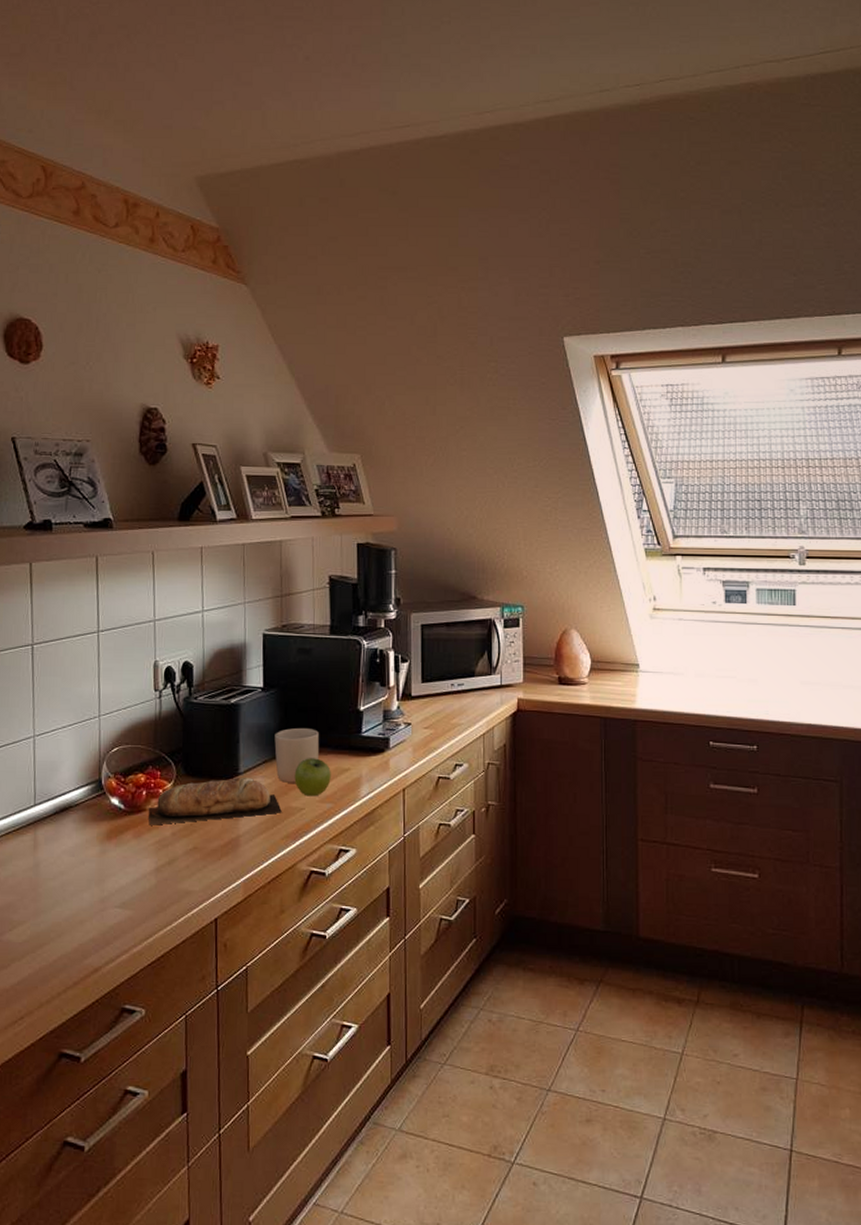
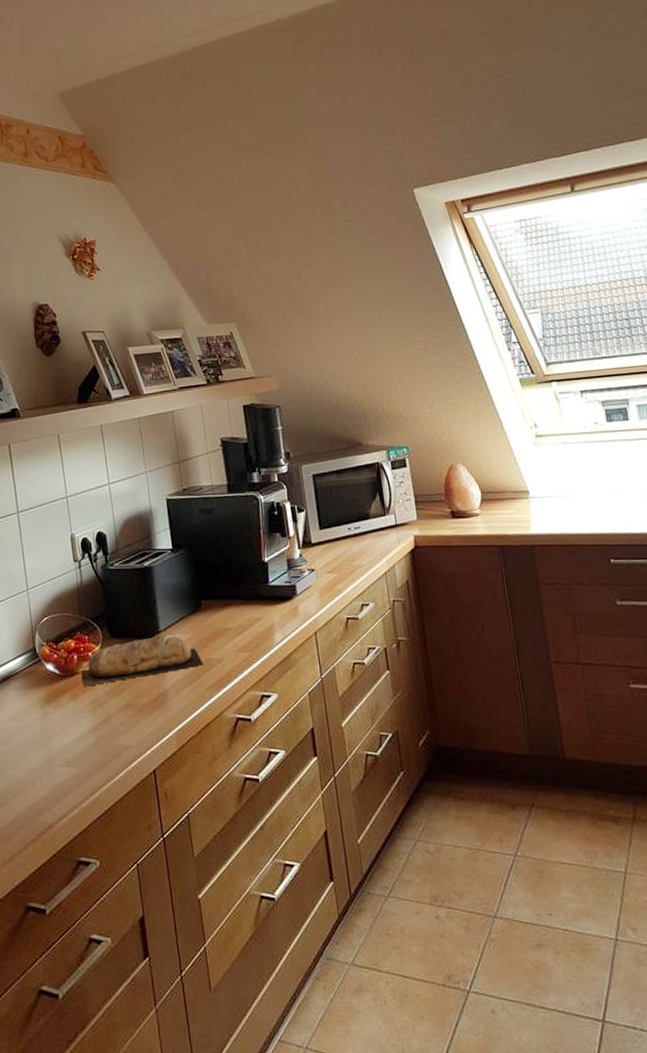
mug: present [274,727,320,783] -> none [188,582,233,636]
fruit: present [294,758,331,797] -> none [211,610,246,648]

